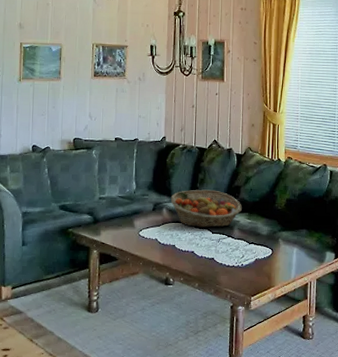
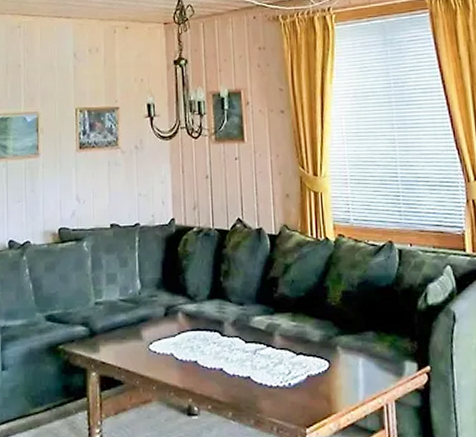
fruit basket: present [170,189,242,227] -> none [186,284,283,335]

